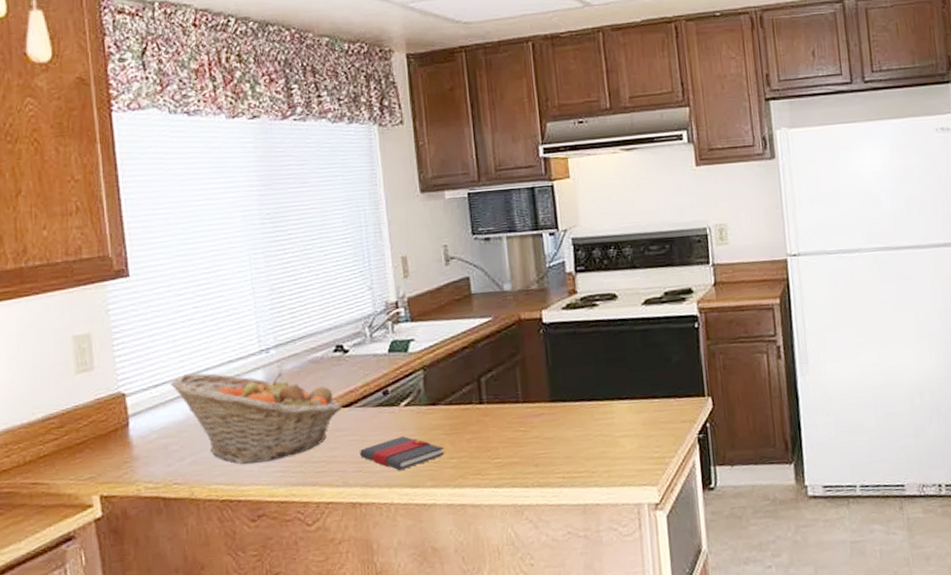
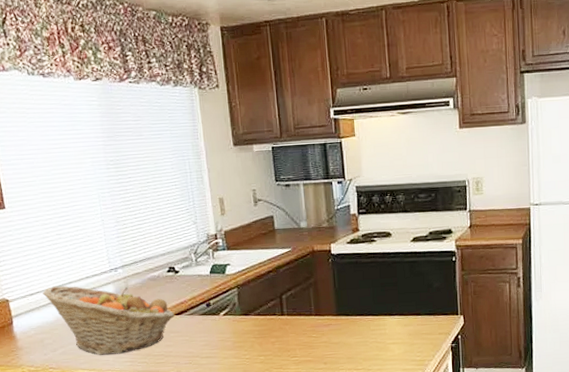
book: present [359,436,445,471] -> none [189,338,255,364]

